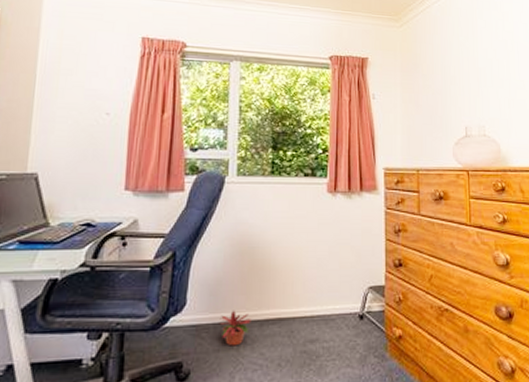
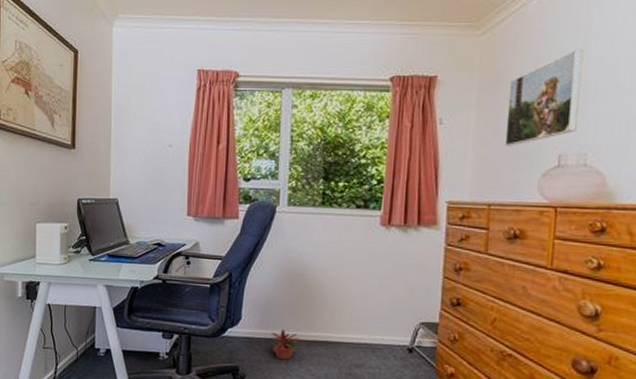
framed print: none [424,43,475,119] -> present [504,49,584,146]

